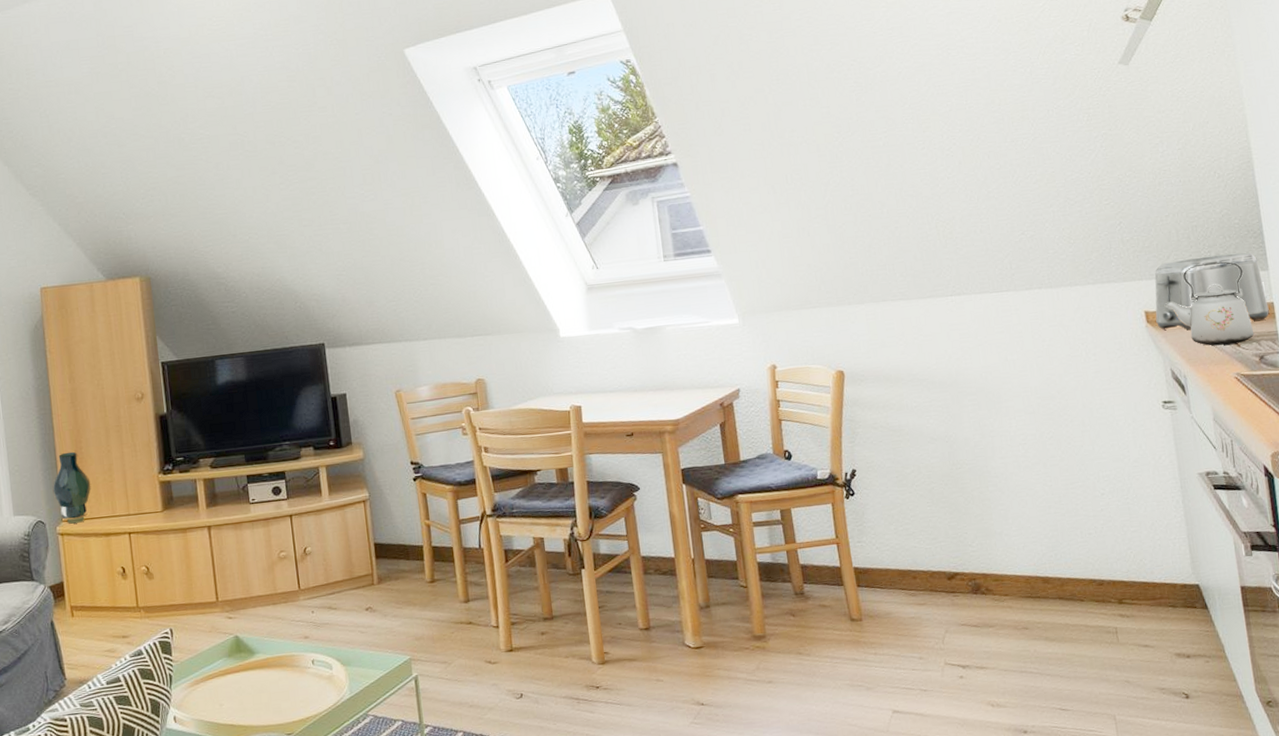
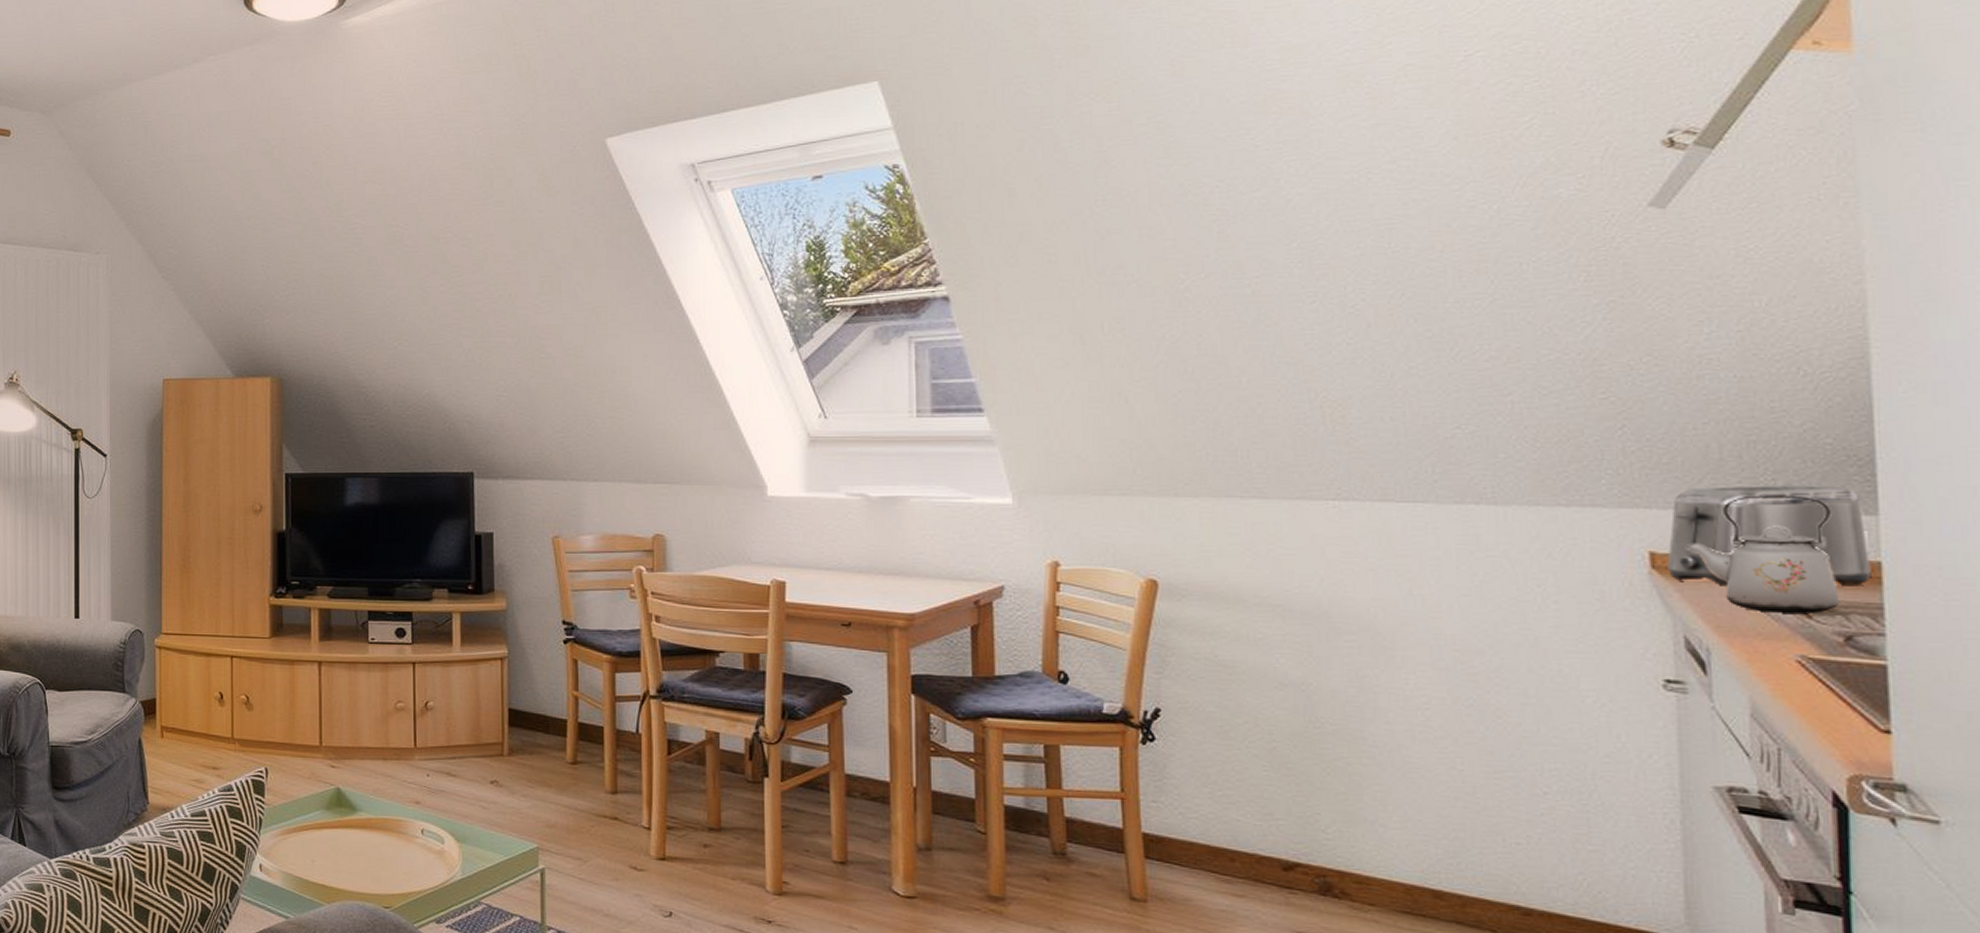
vase: present [52,451,91,524] -> none [154,560,196,638]

